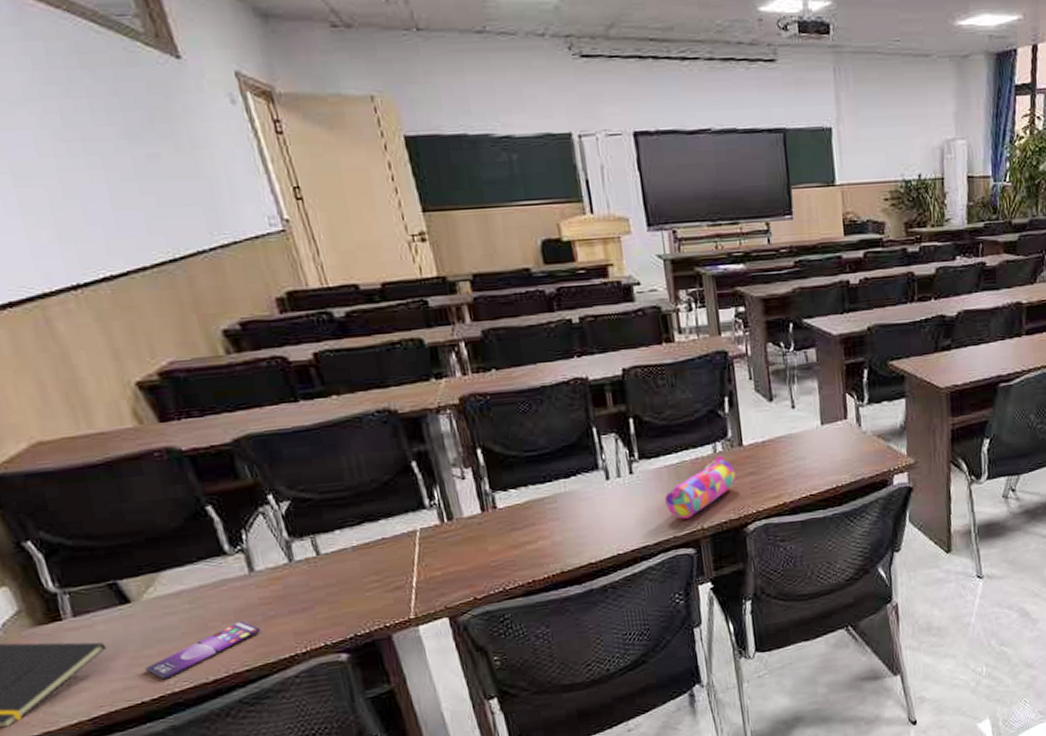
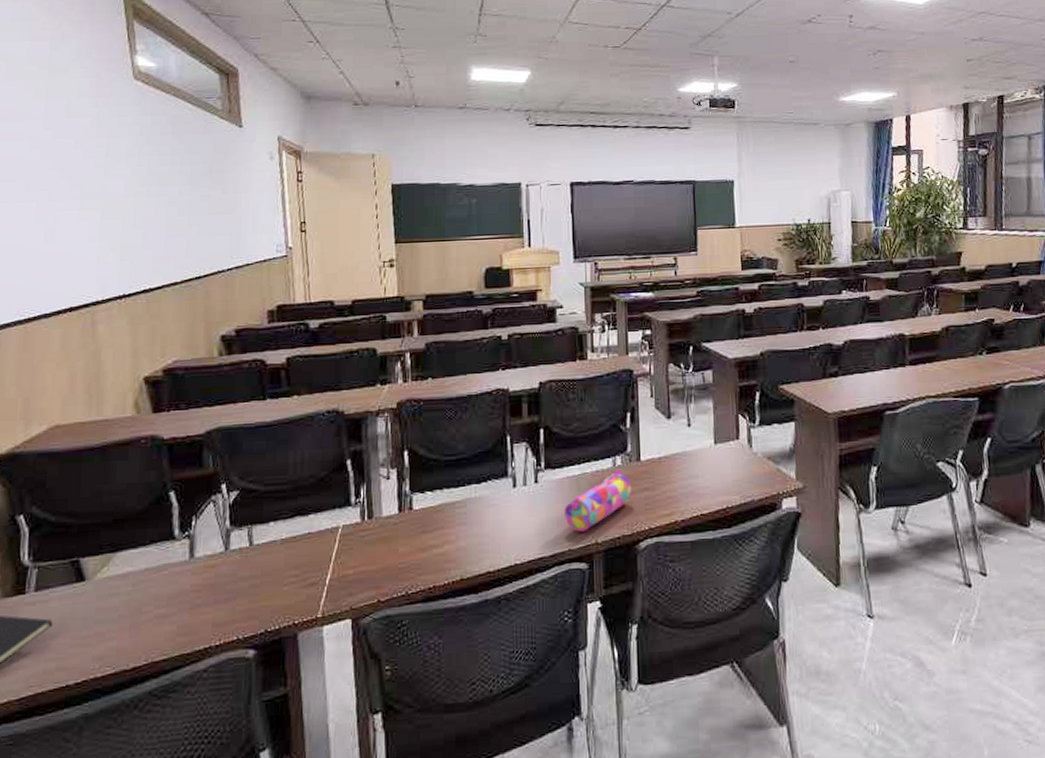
smartphone: present [145,620,261,679] -> none [79,607,186,663]

